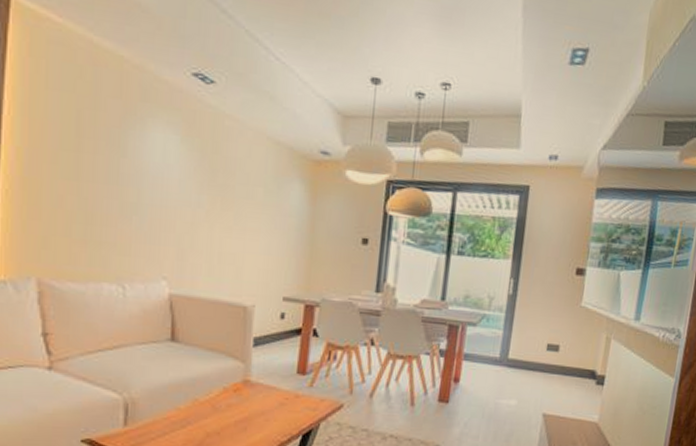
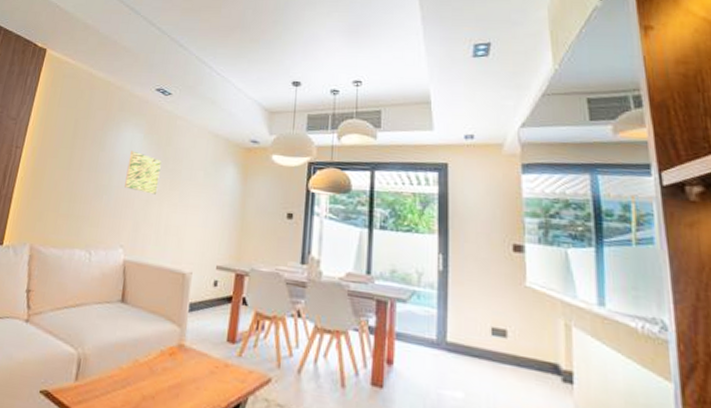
wall art: none [161,158,208,216] -> present [125,150,161,195]

